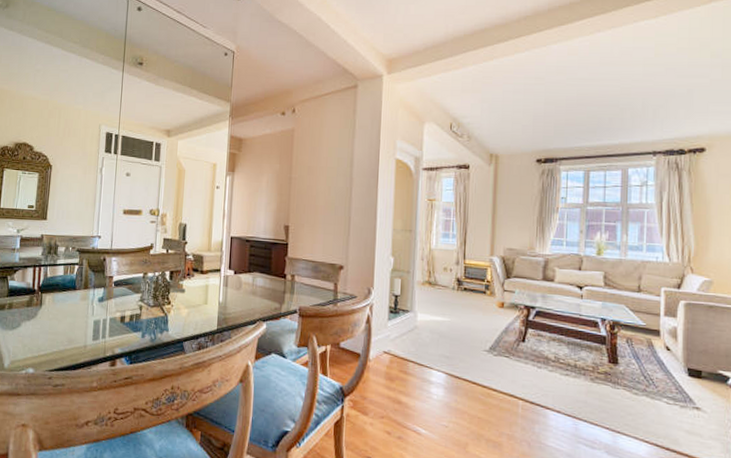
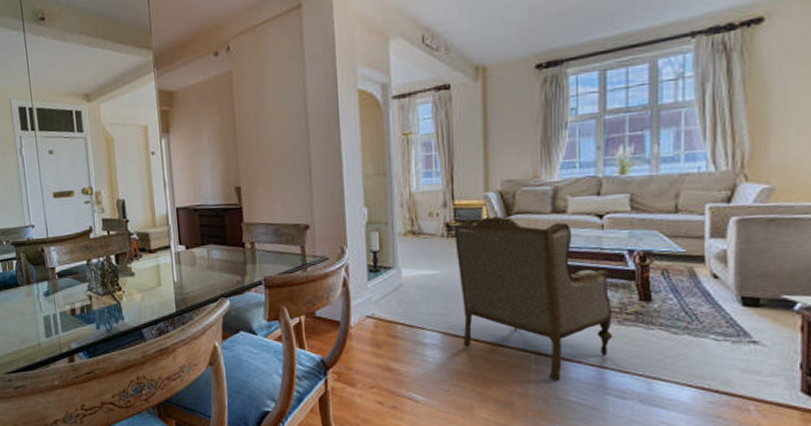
armchair: none [463,276,586,427] -> present [453,216,613,381]

